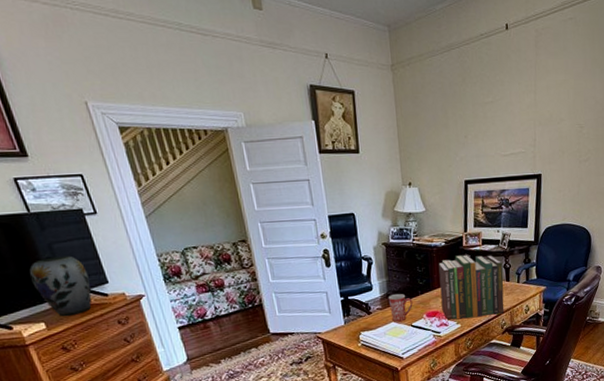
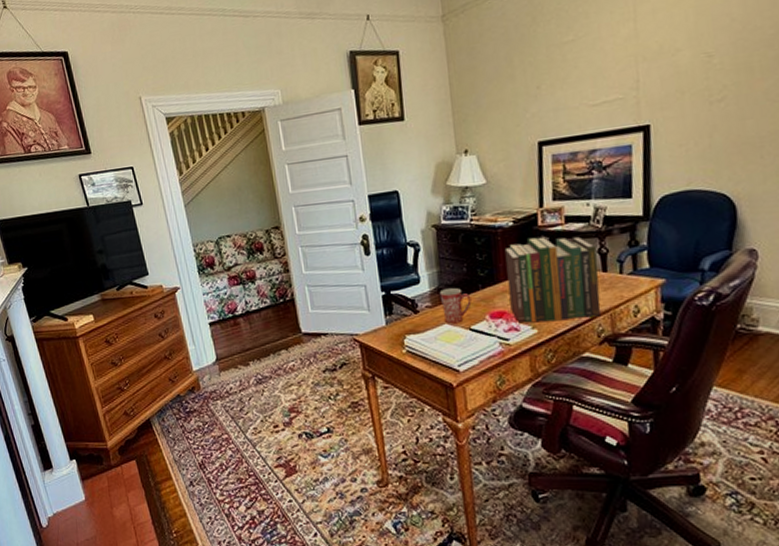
vase: present [29,256,92,316] -> none [84,247,134,308]

